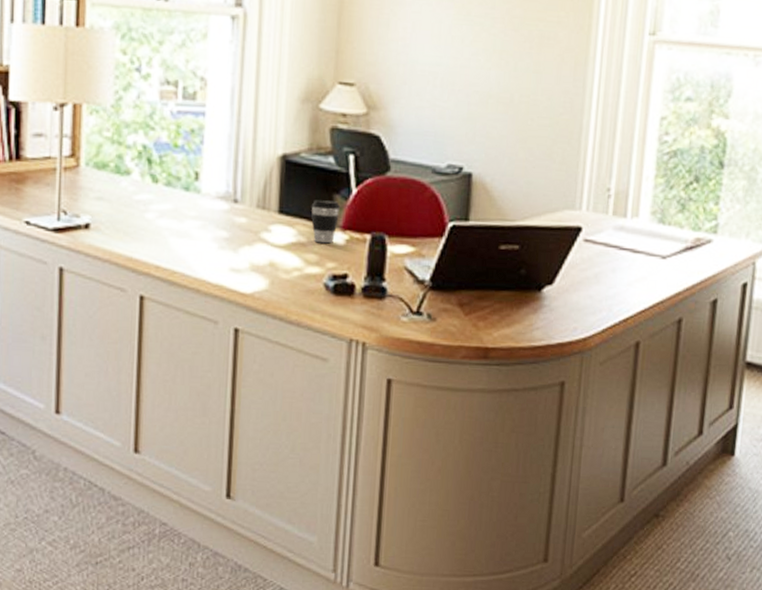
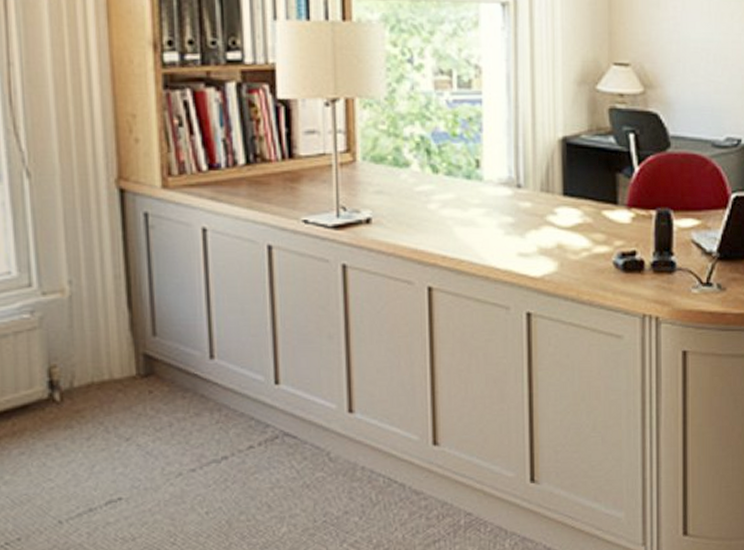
coffee cup: present [311,200,341,244] -> none [595,180,625,222]

